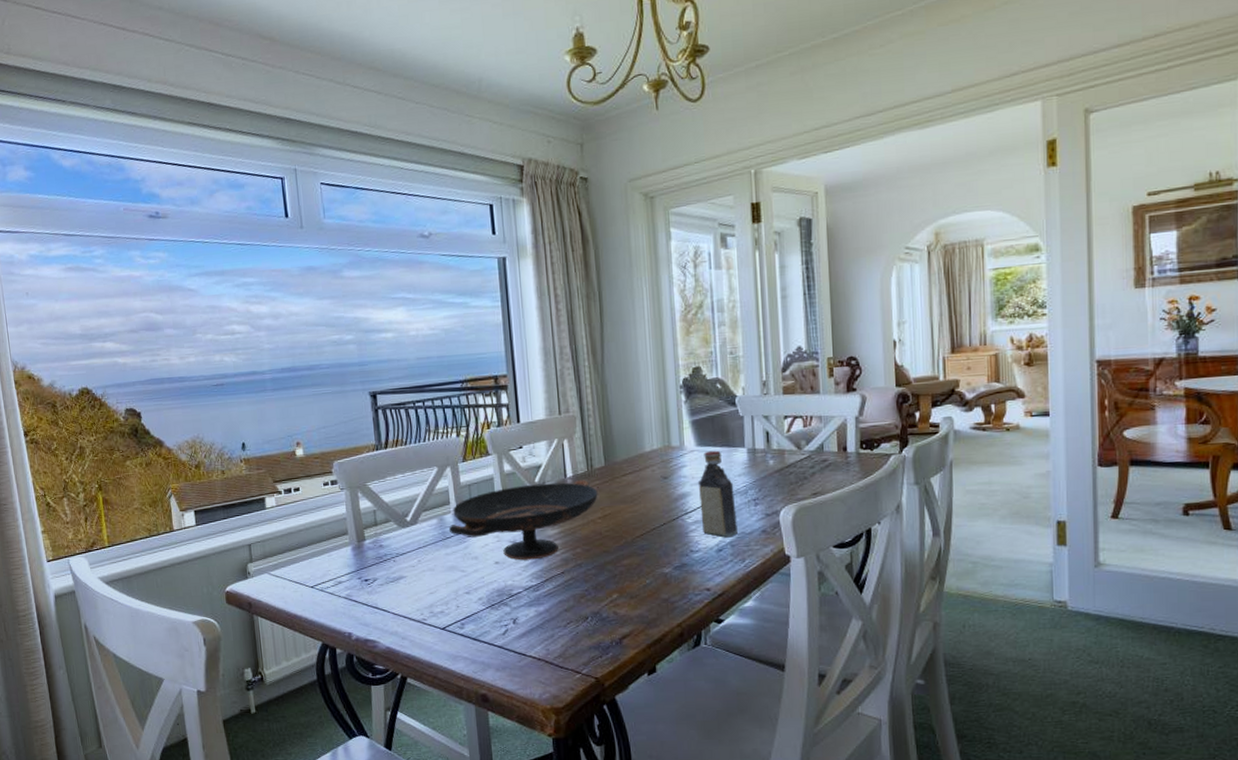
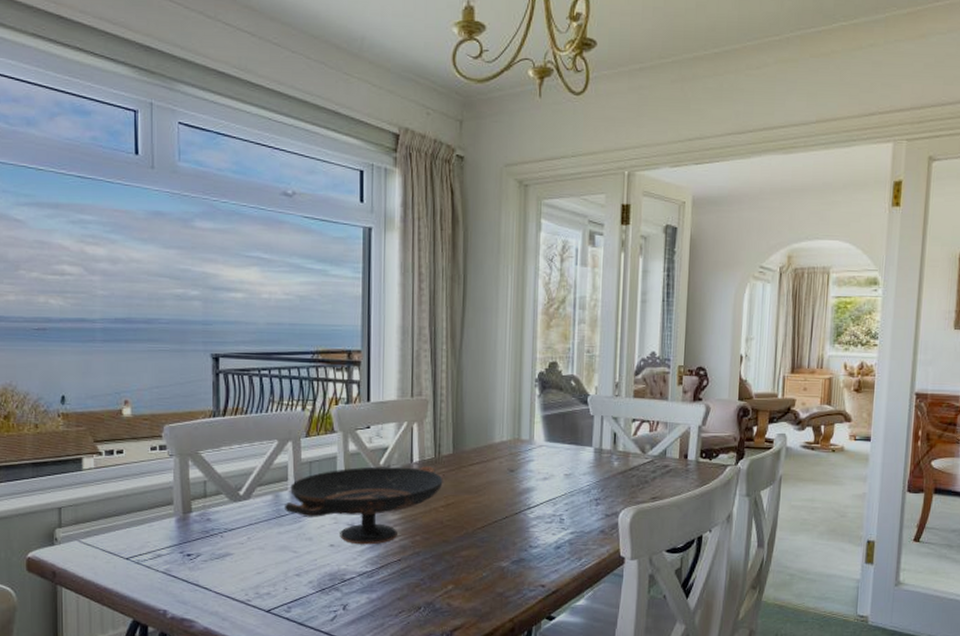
bottle: present [699,450,738,538] -> none [543,447,578,535]

